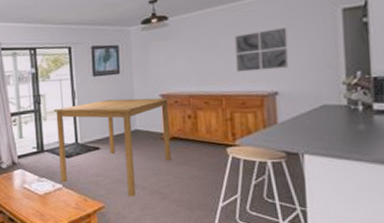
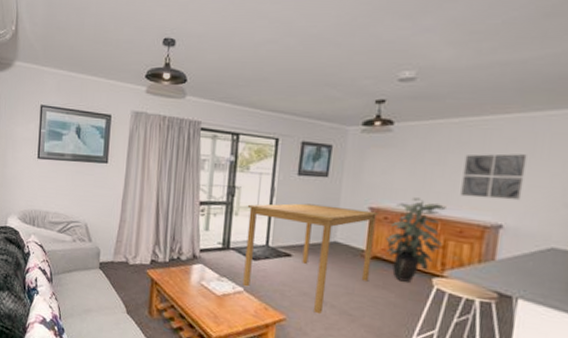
indoor plant: none [179,79,229,156] -> present [385,197,448,282]

